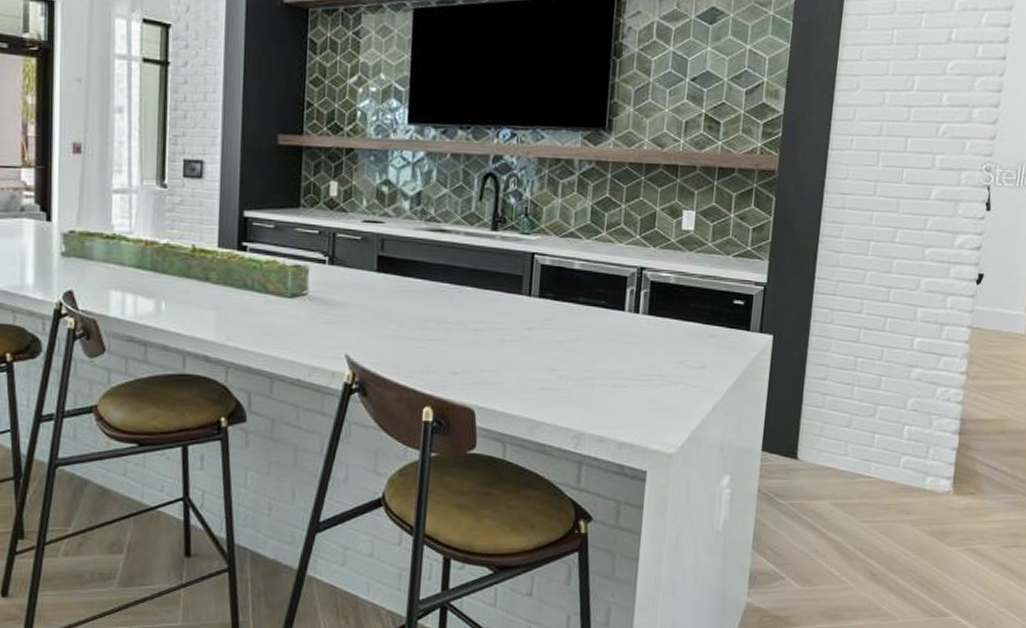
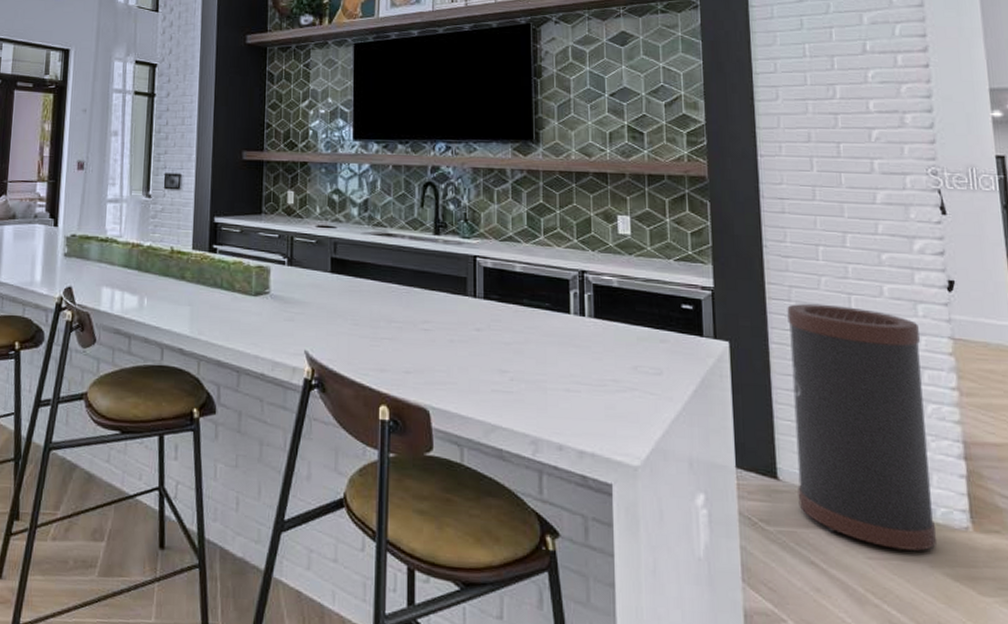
trash can: none [812,297,945,513] -> present [787,303,936,551]

